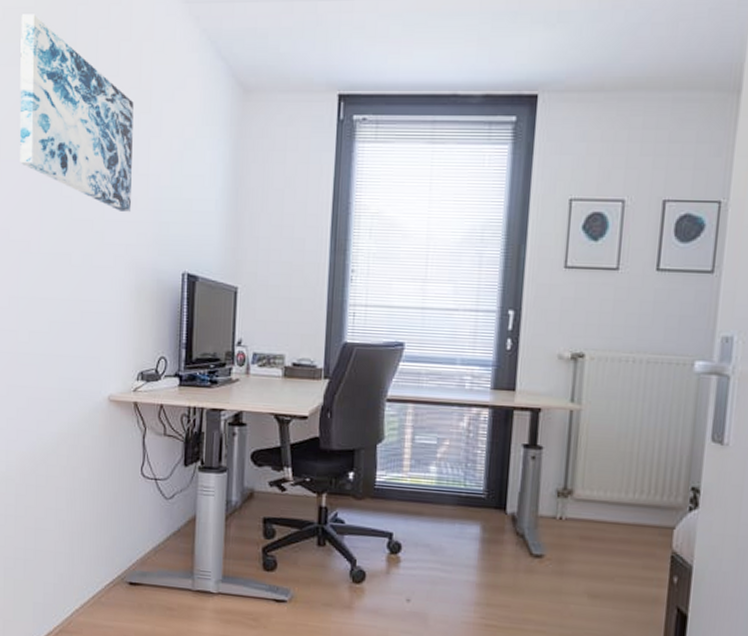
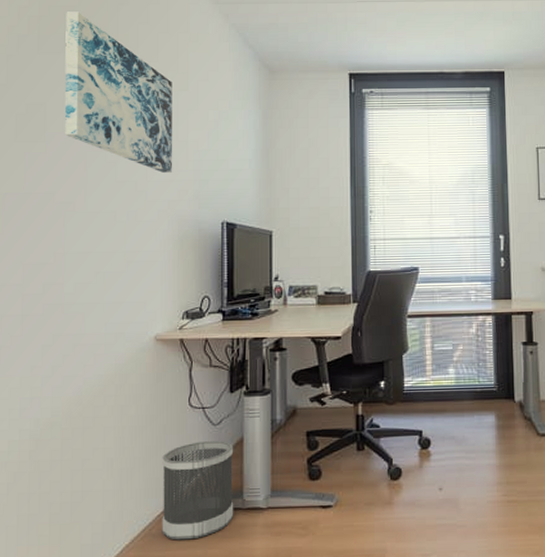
wastebasket: none [110,514,186,614] -> present [162,441,234,540]

